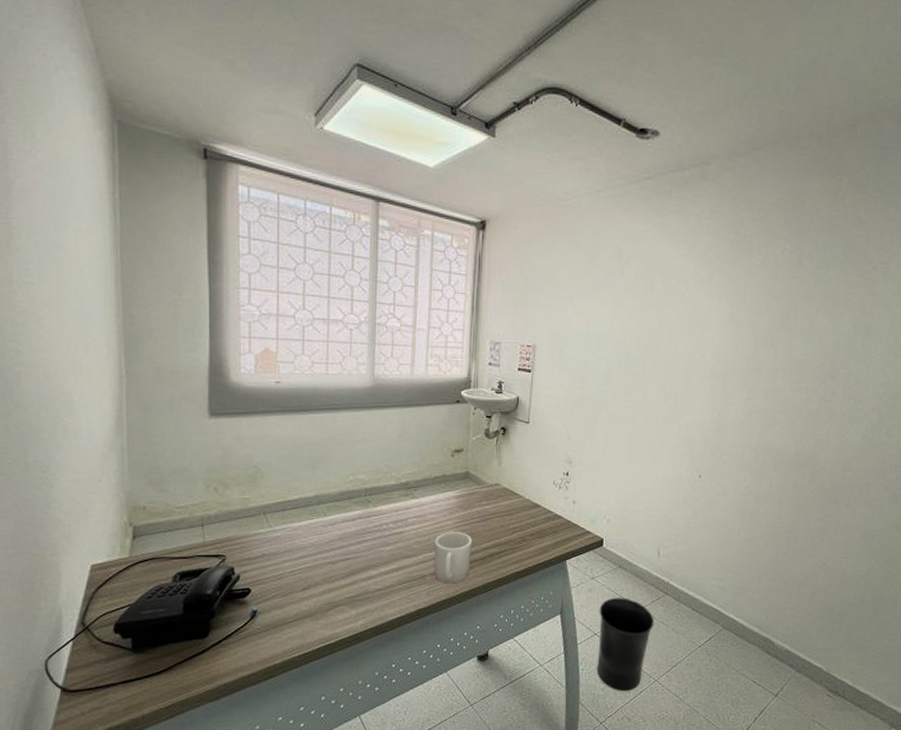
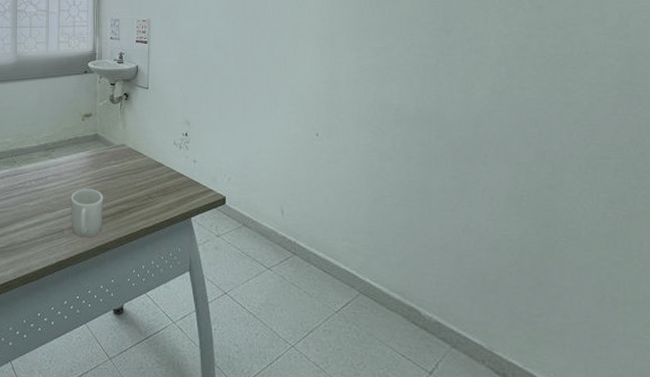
waste bin: present [597,597,655,691] -> none [227,256,285,356]

